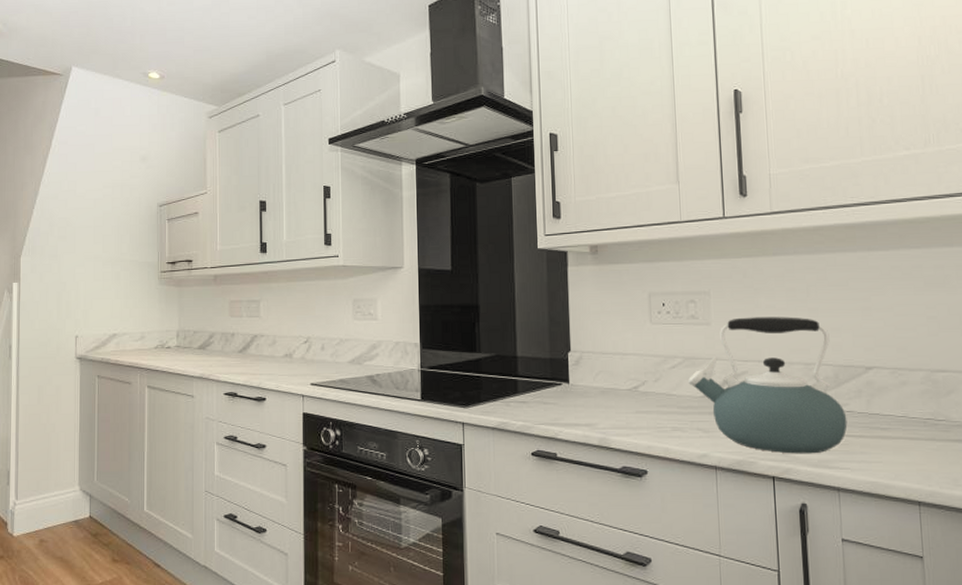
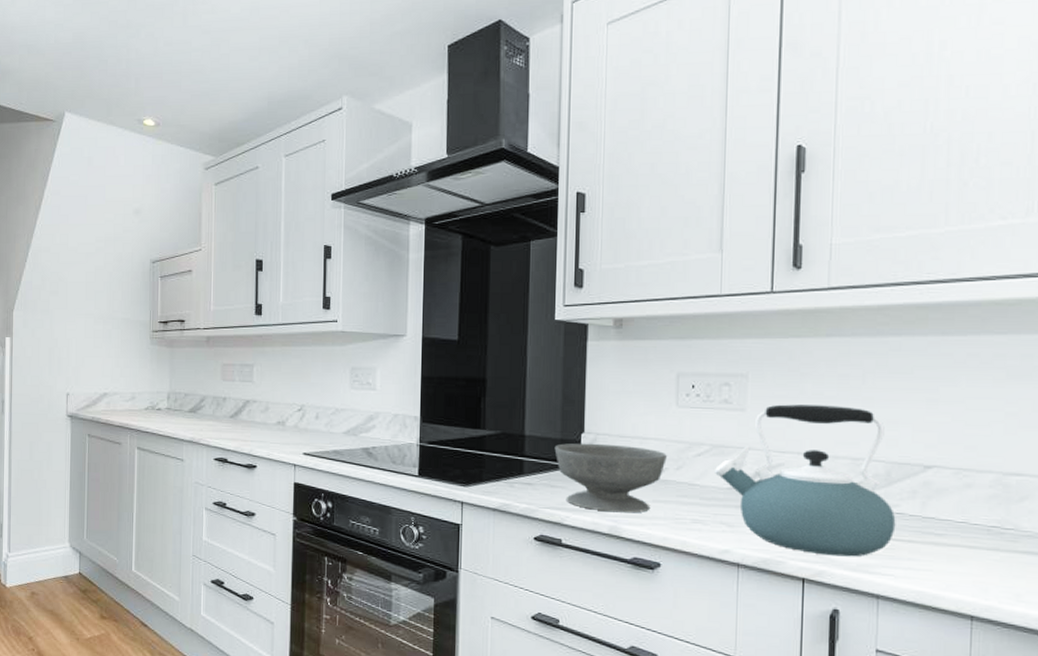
bowl: none [545,361,646,425] -> present [554,443,667,513]

